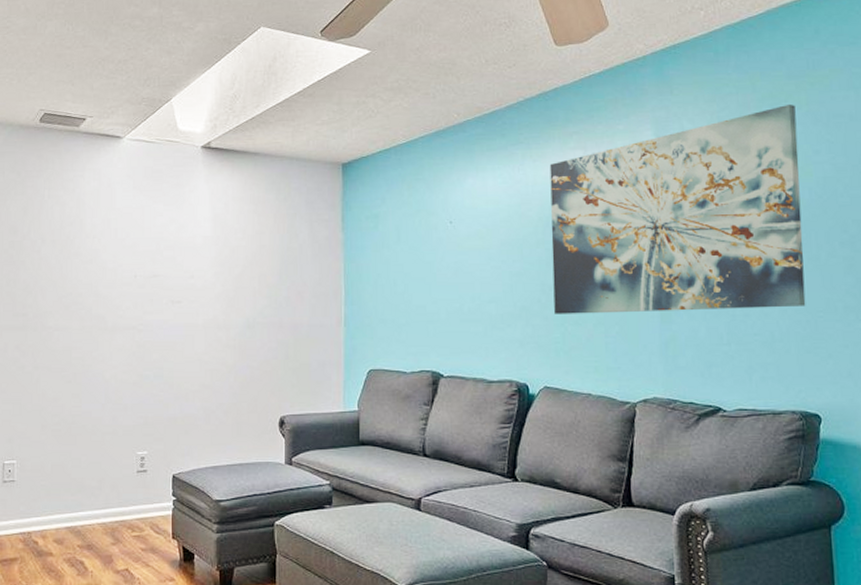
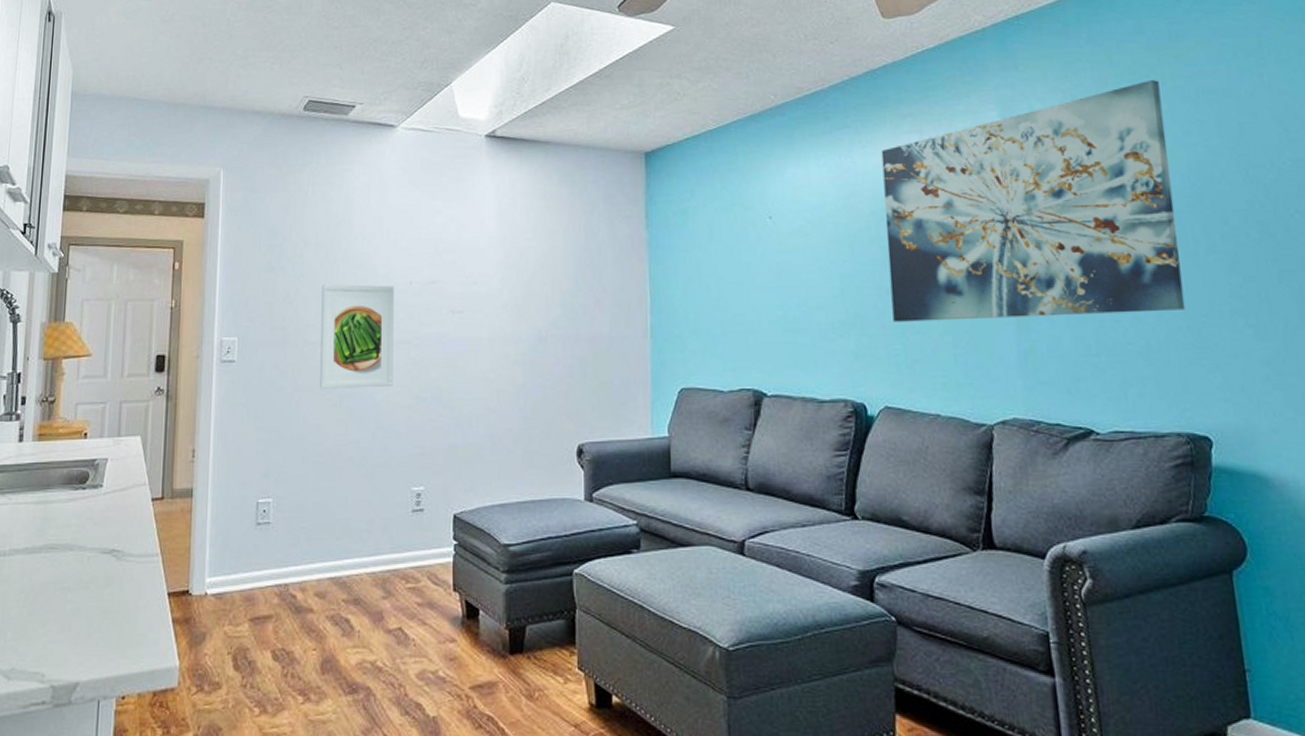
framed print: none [56,276,121,367] -> present [319,284,395,389]

